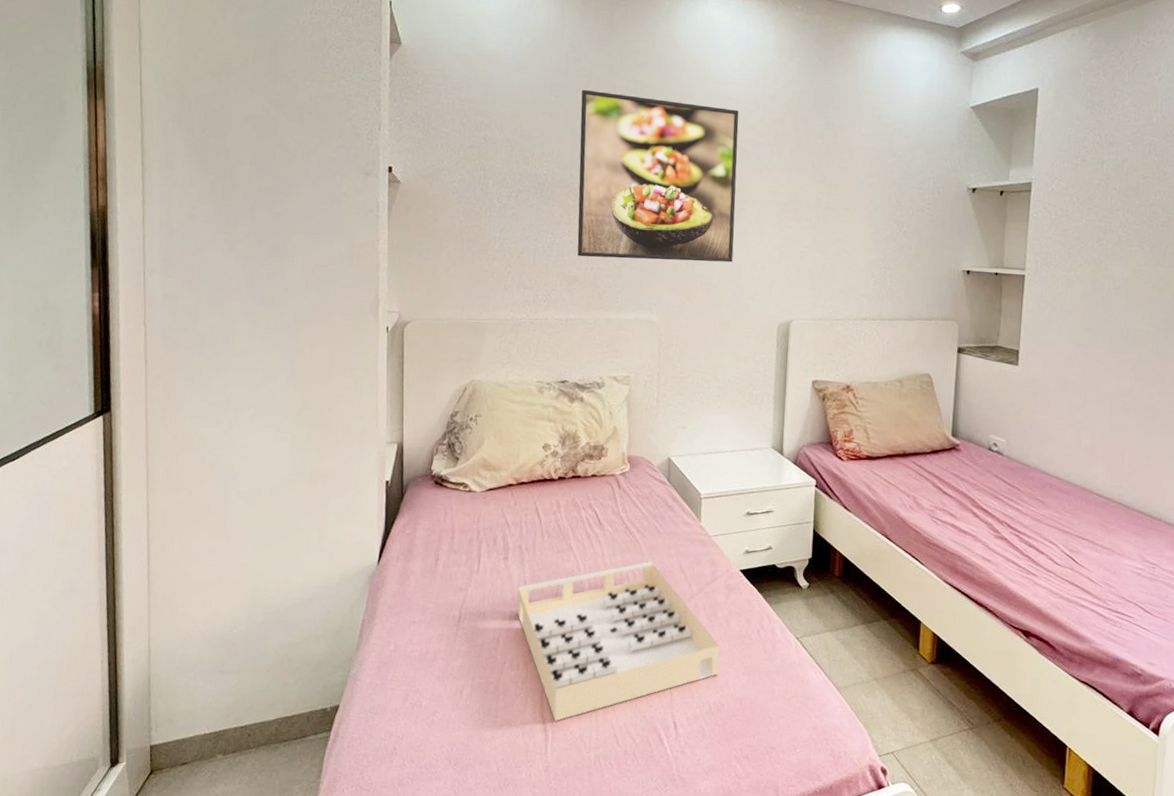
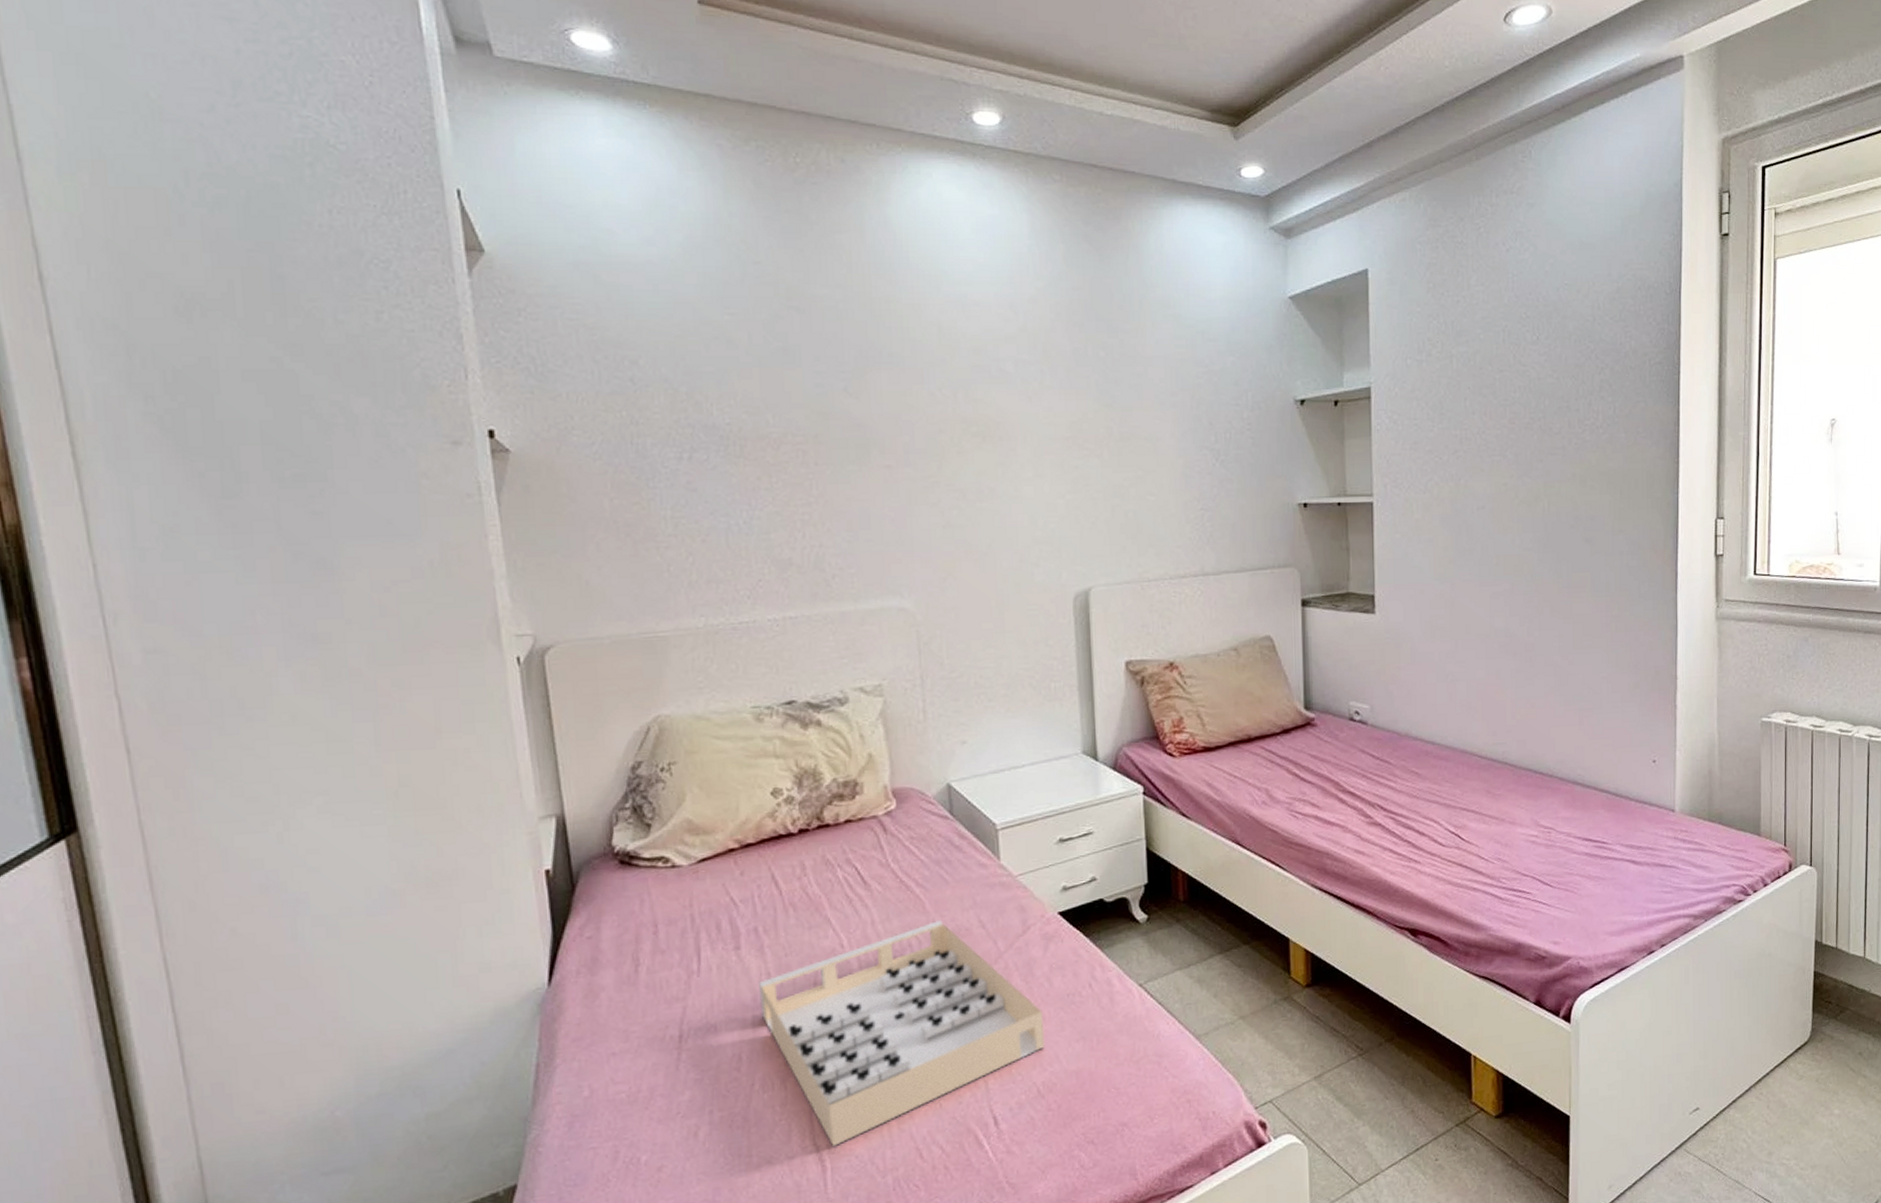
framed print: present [577,89,739,263] -> none [766,302,1005,532]

